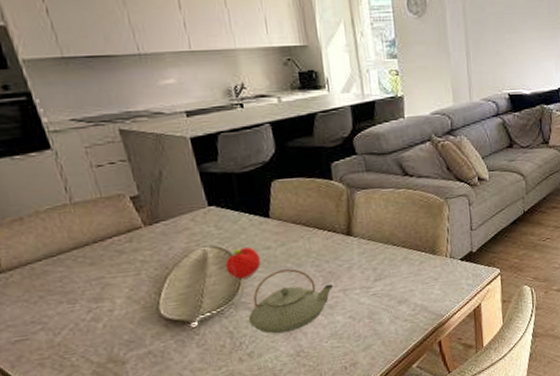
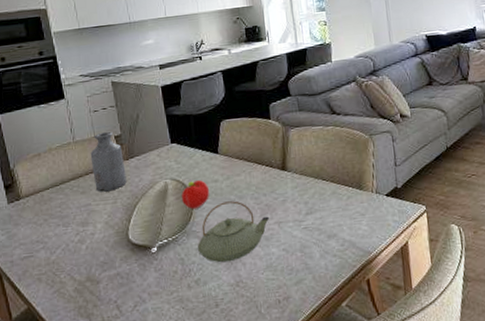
bottle: none [97,191,152,263] -> present [90,131,127,192]

